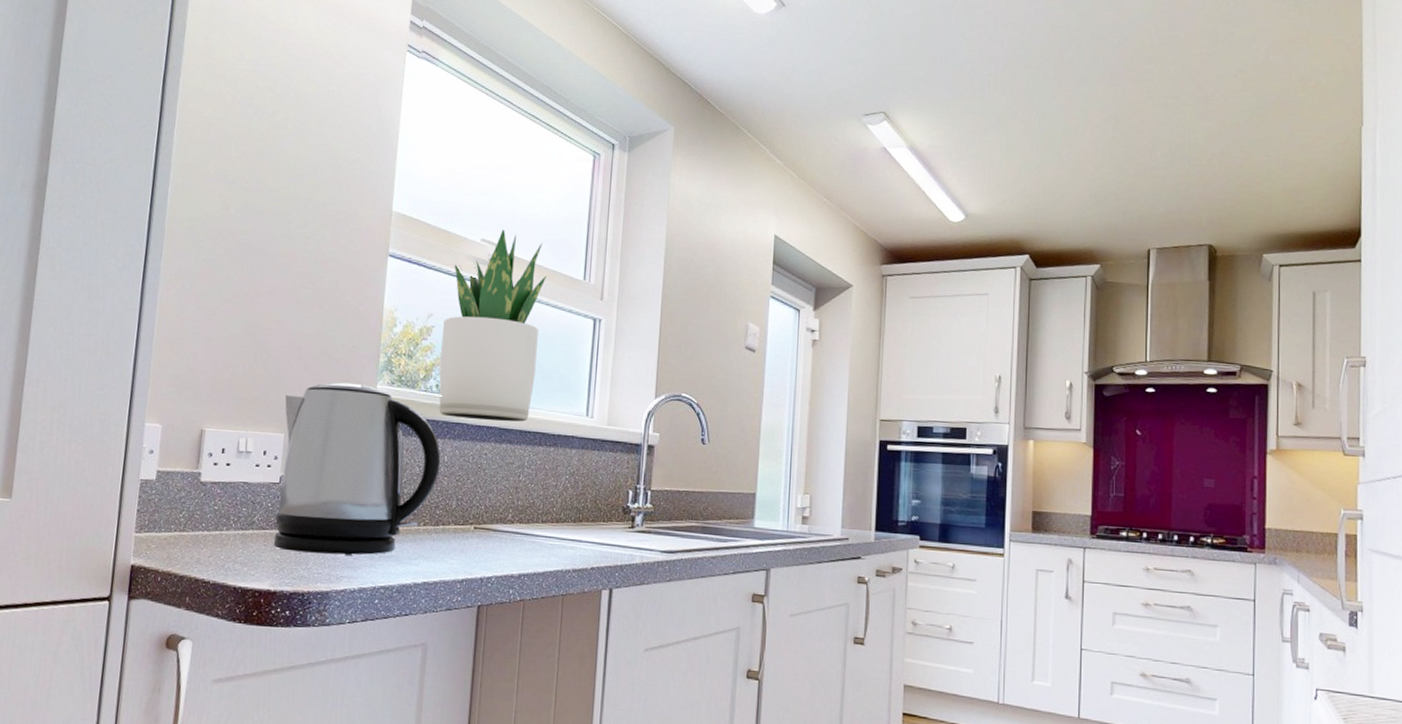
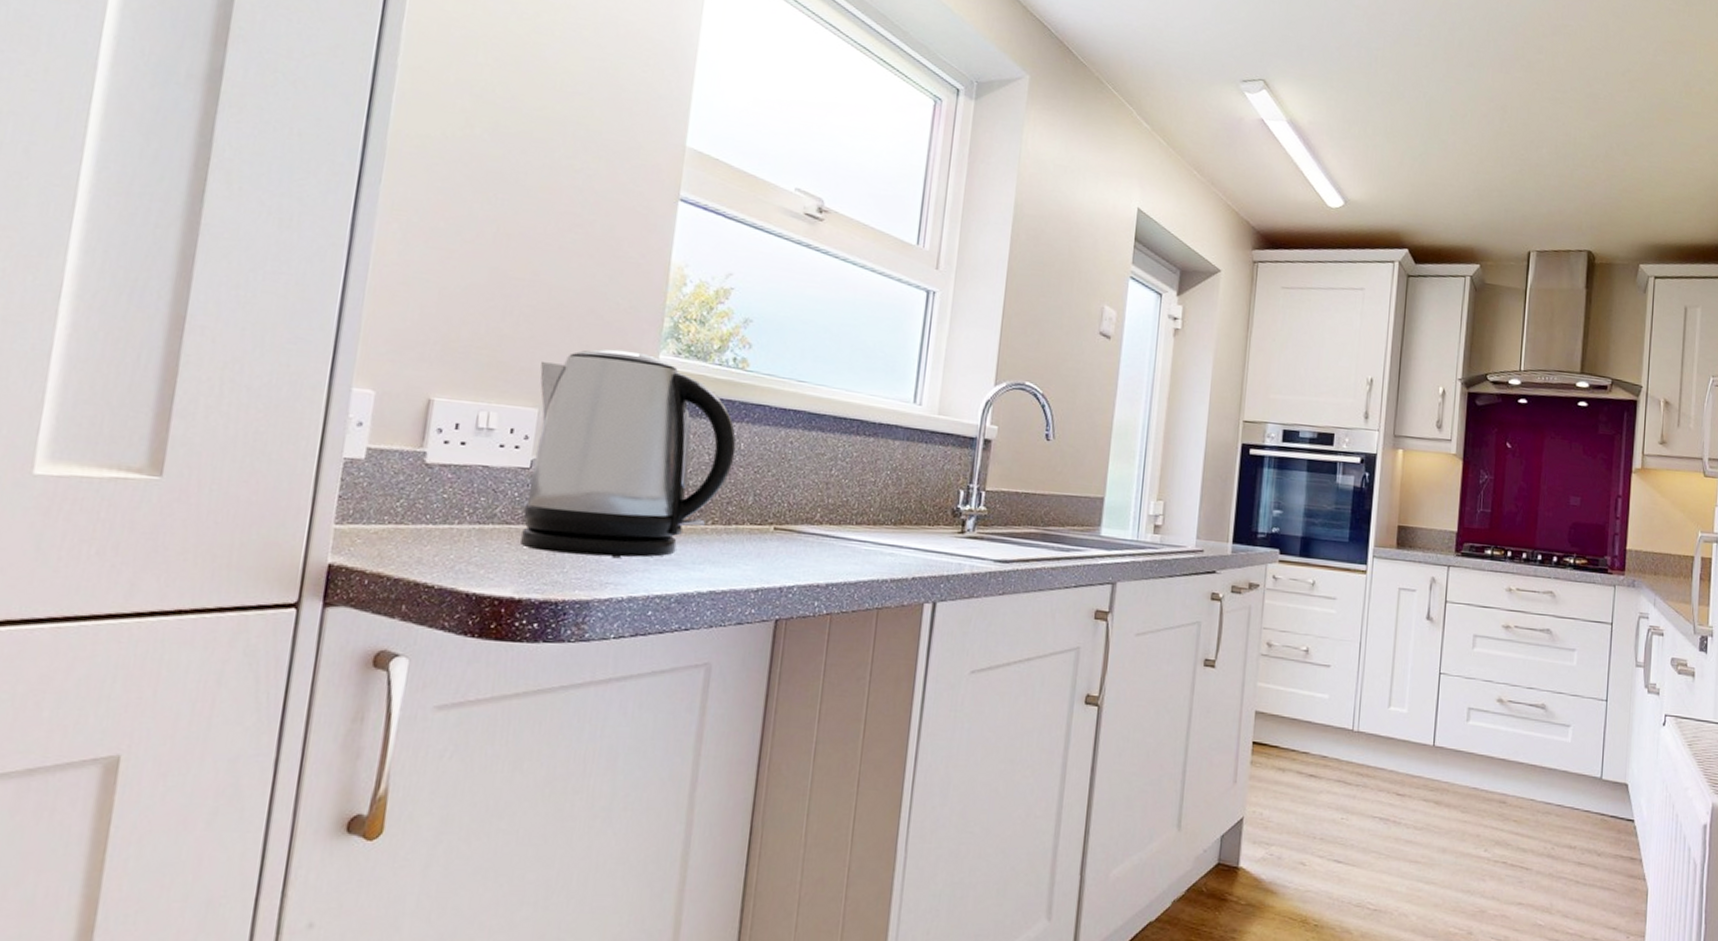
planter: present [439,229,547,422] -> none [735,178,873,407]

